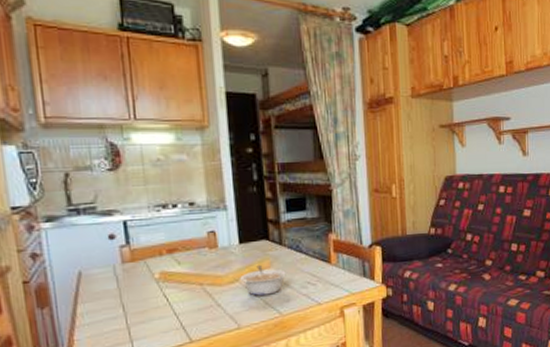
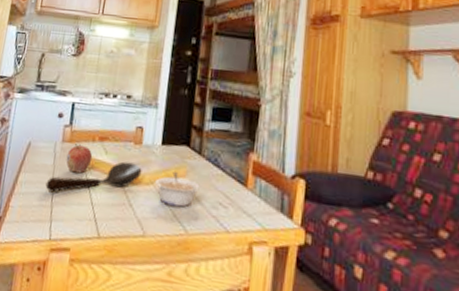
spoon: none [114,266,224,315] -> present [45,161,142,193]
fruit: none [132,261,165,291] -> present [66,144,93,174]

